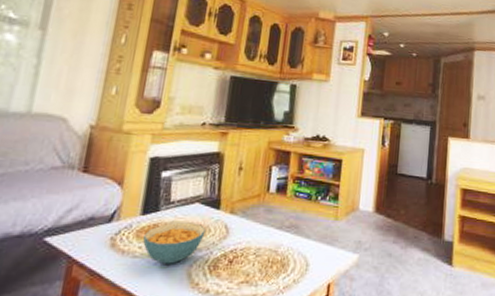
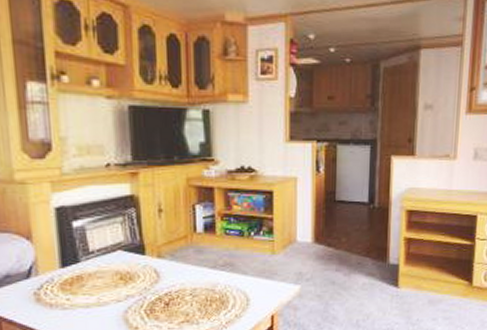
cereal bowl: present [143,222,206,264] -> none [69,270,134,313]

